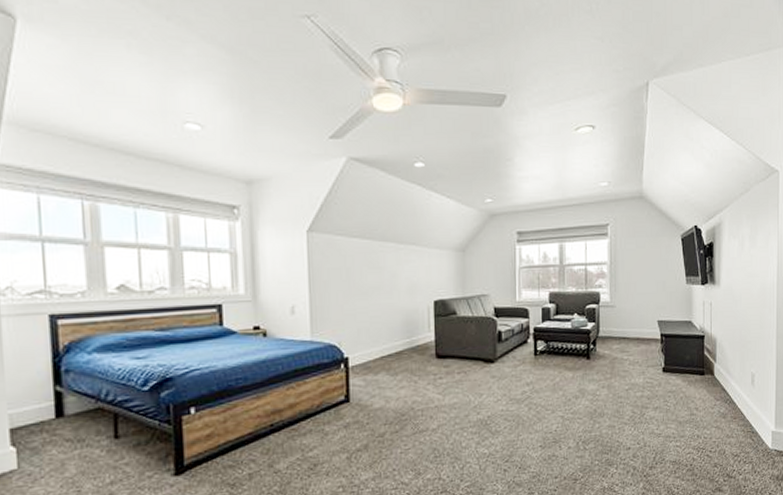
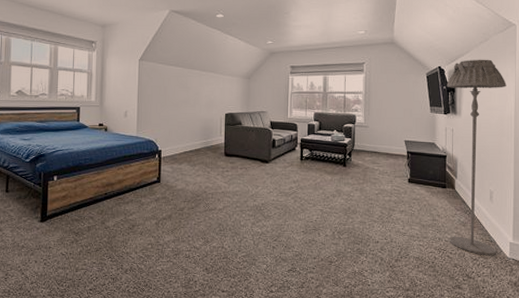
floor lamp: none [704,214,769,450] -> present [447,59,506,255]

